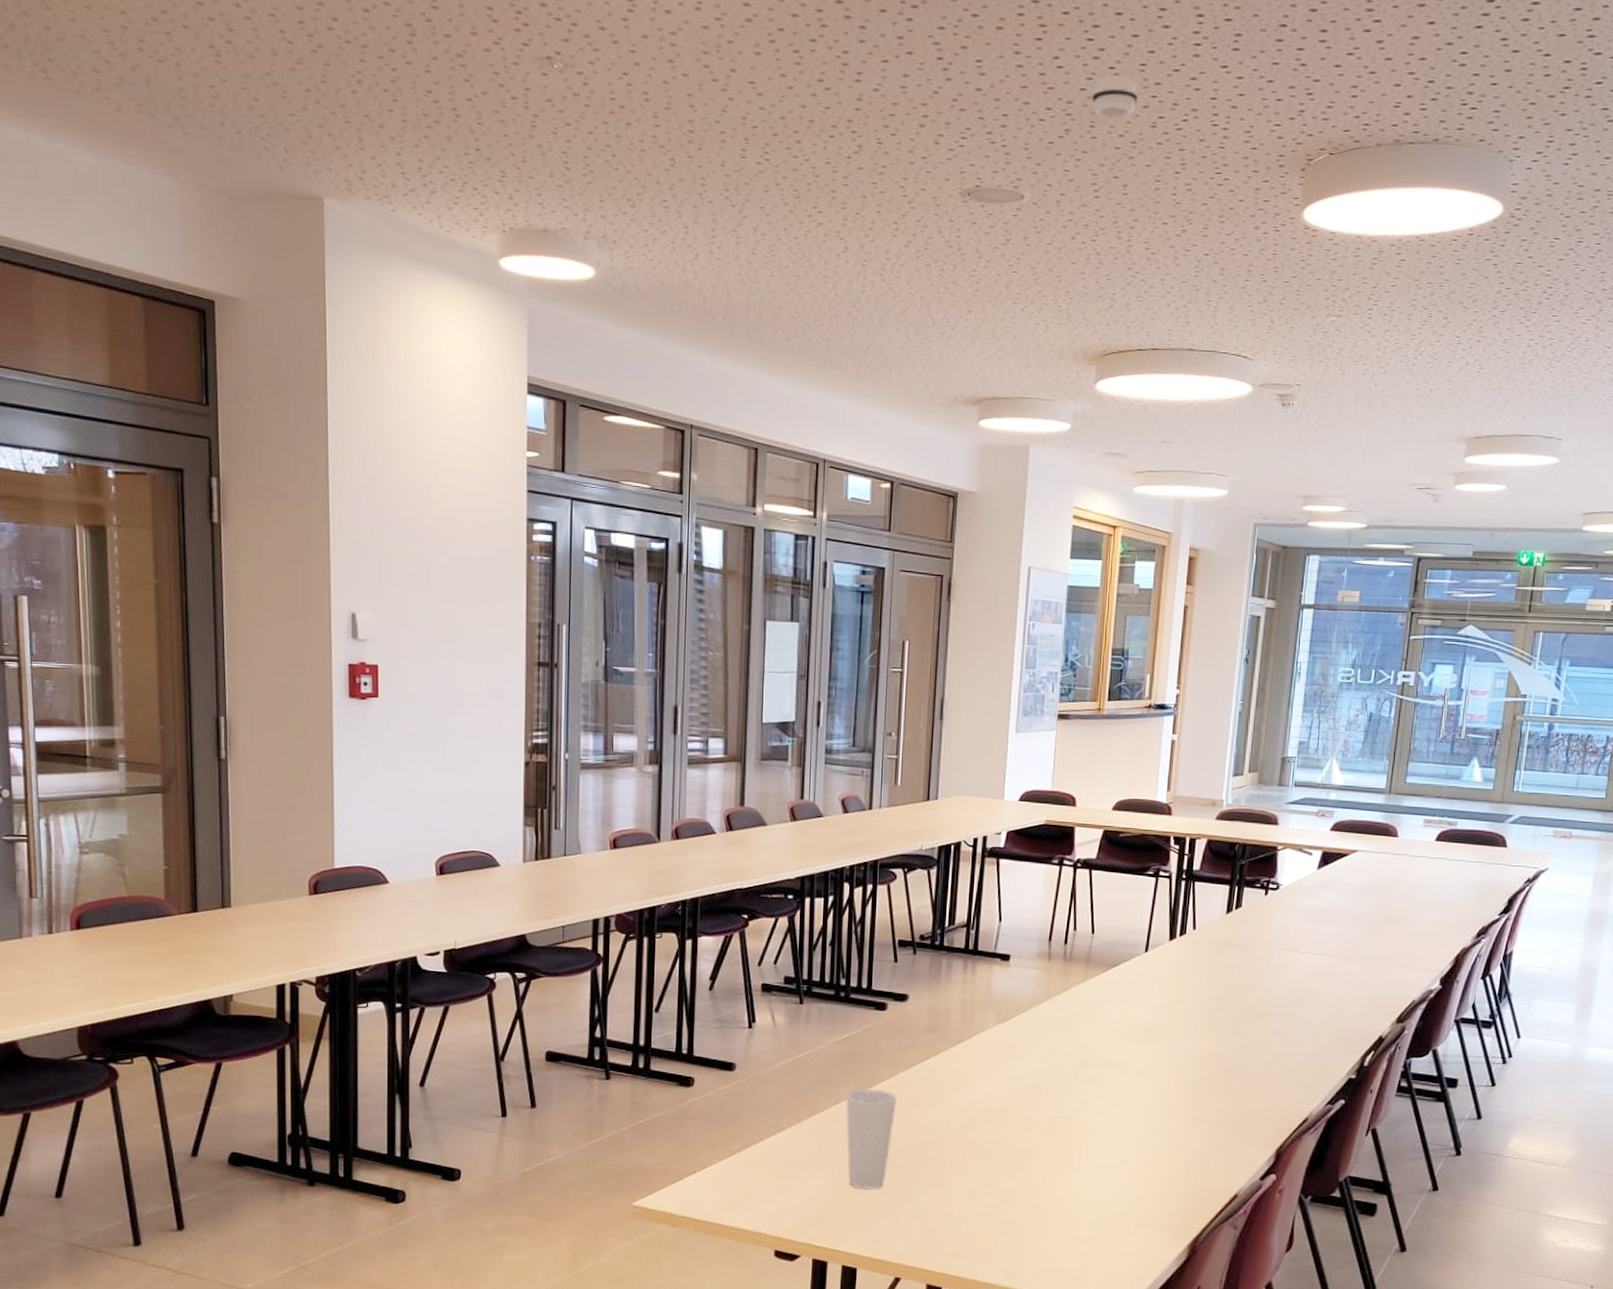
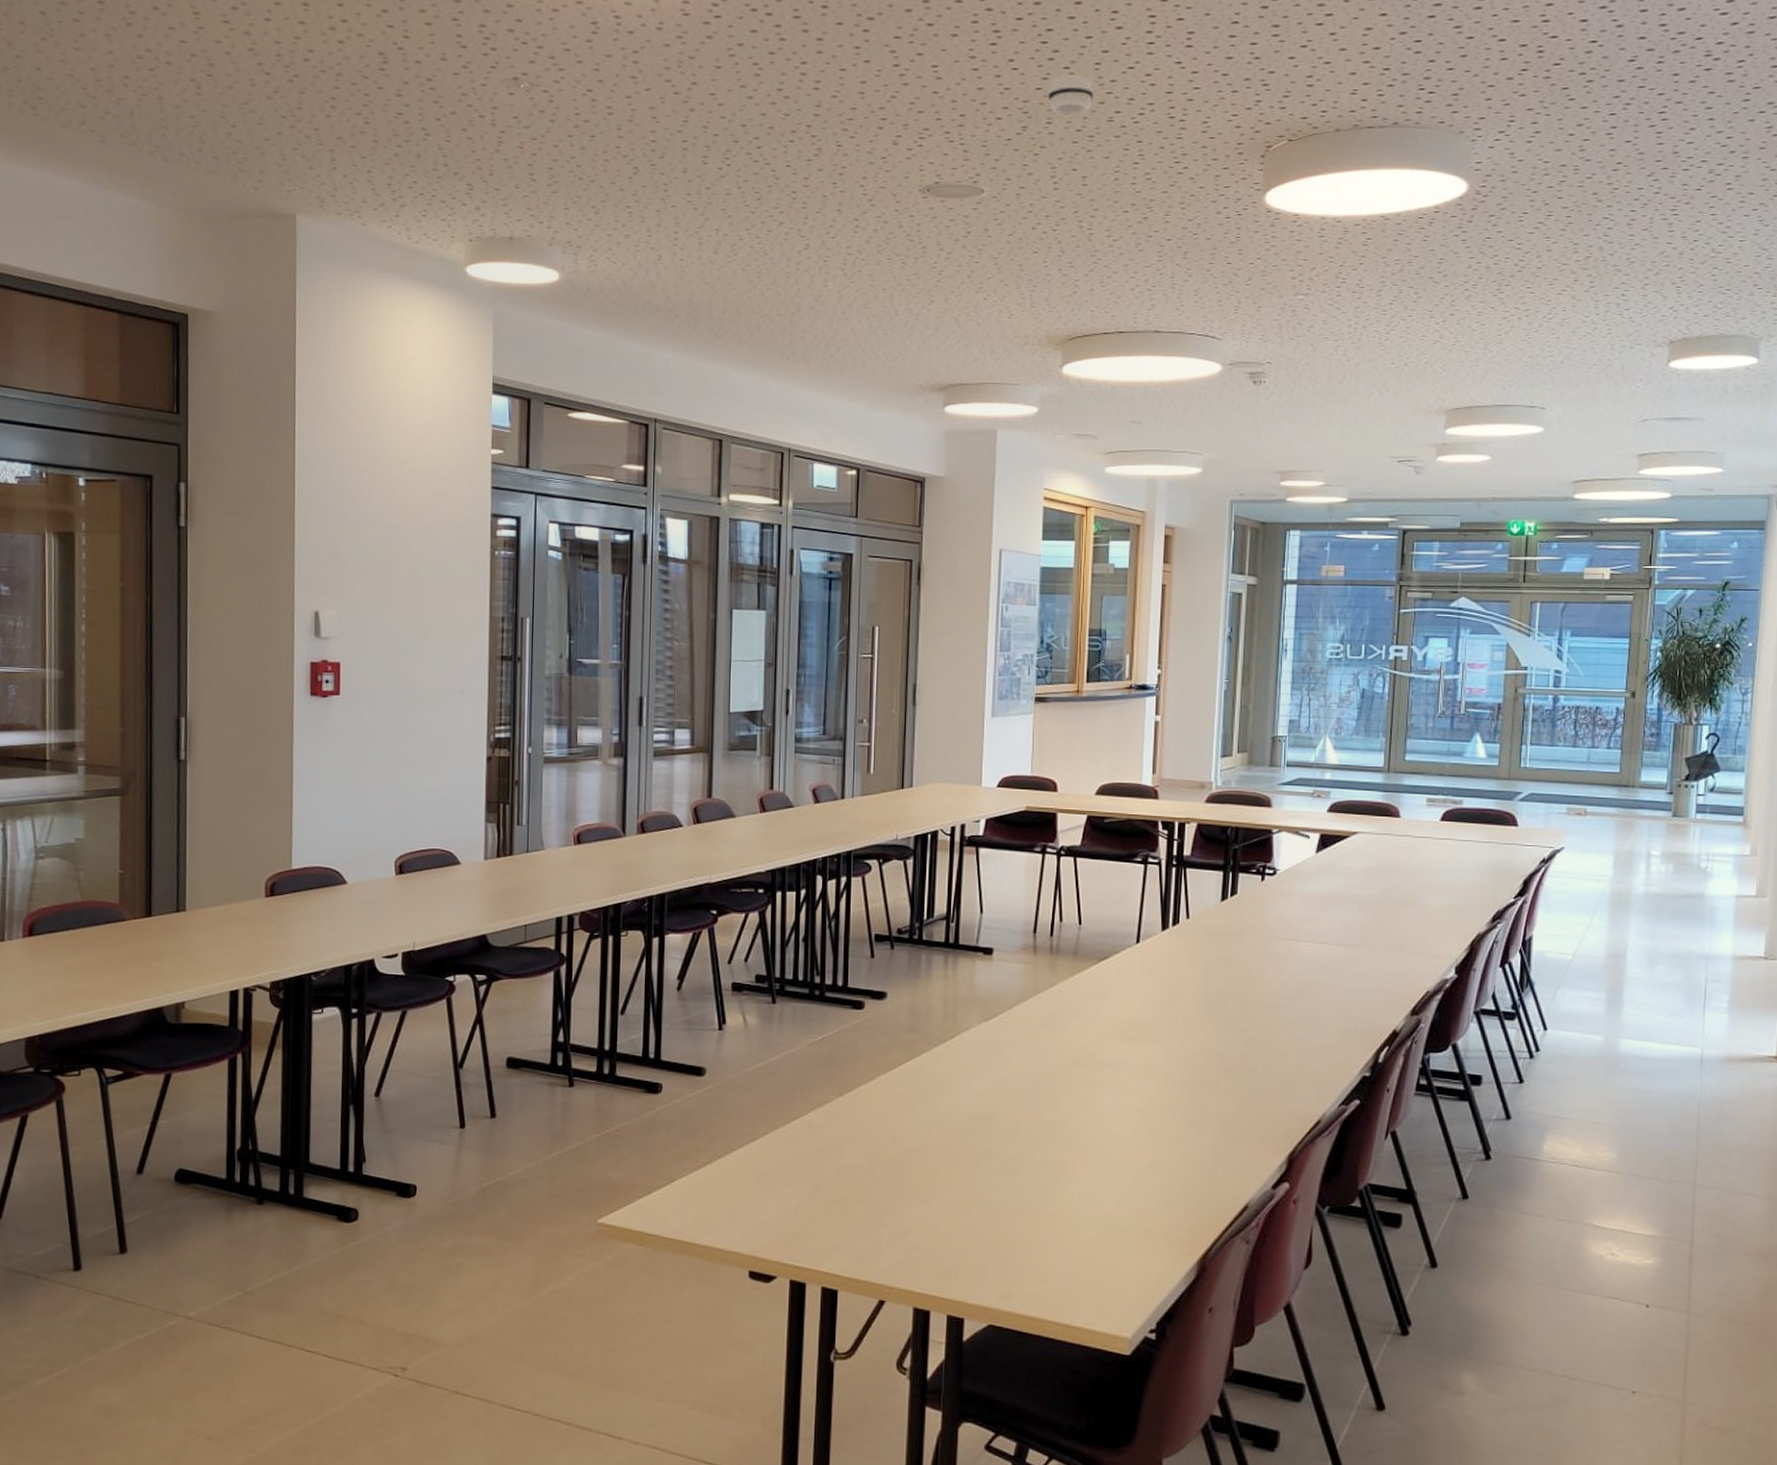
cup: present [846,1088,897,1189] -> none [823,1093,877,1202]

